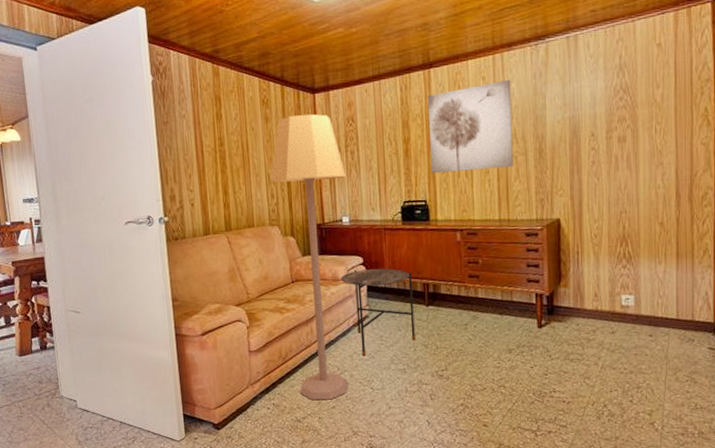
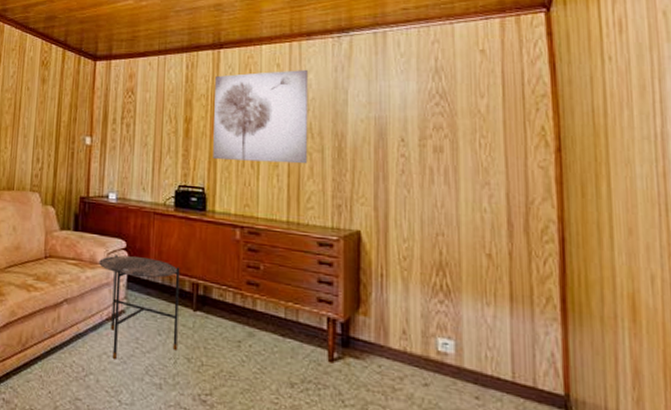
lamp: present [270,113,349,400] -> none [35,80,119,407]

